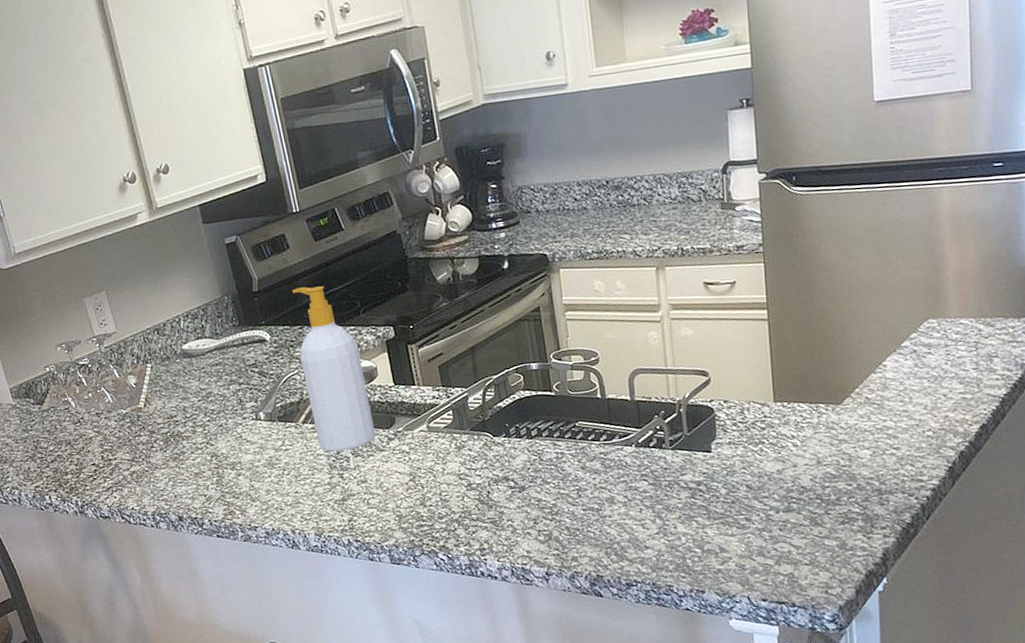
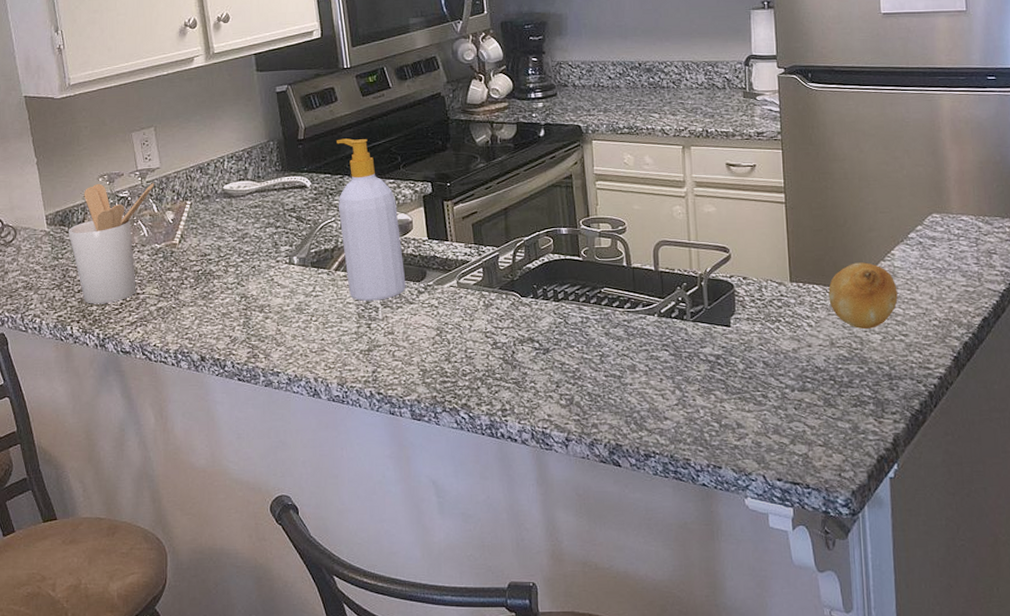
utensil holder: none [33,348,113,473] -> present [68,183,154,304]
fruit: none [815,376,889,445] -> present [828,262,898,329]

